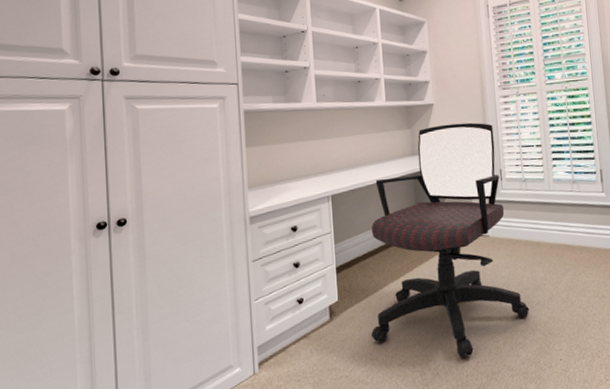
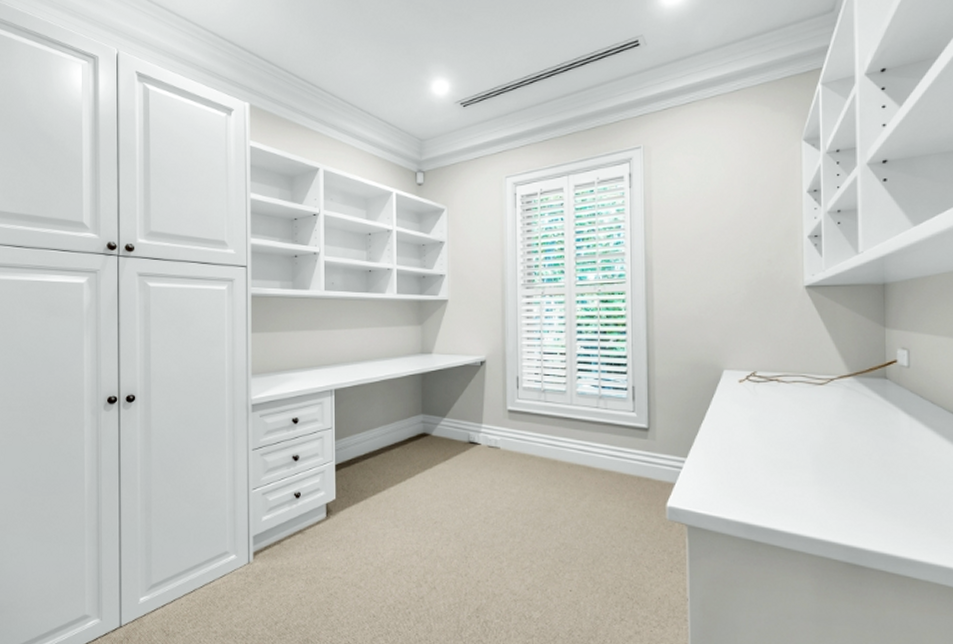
office chair: present [371,122,529,359] -> none [368,323,539,575]

